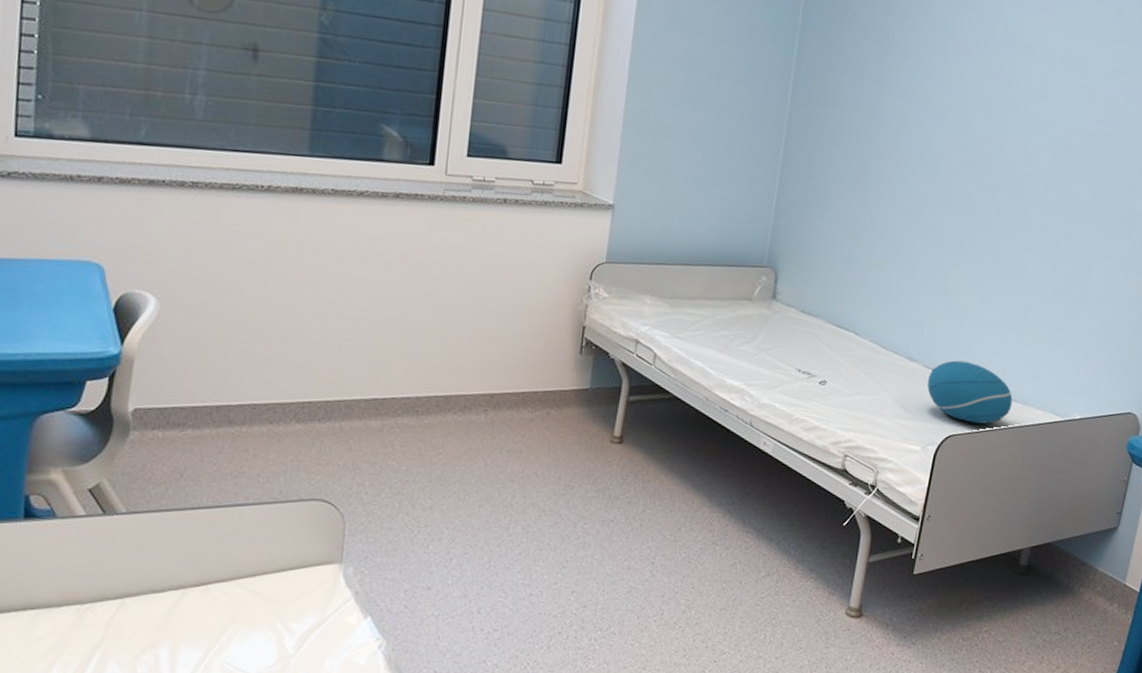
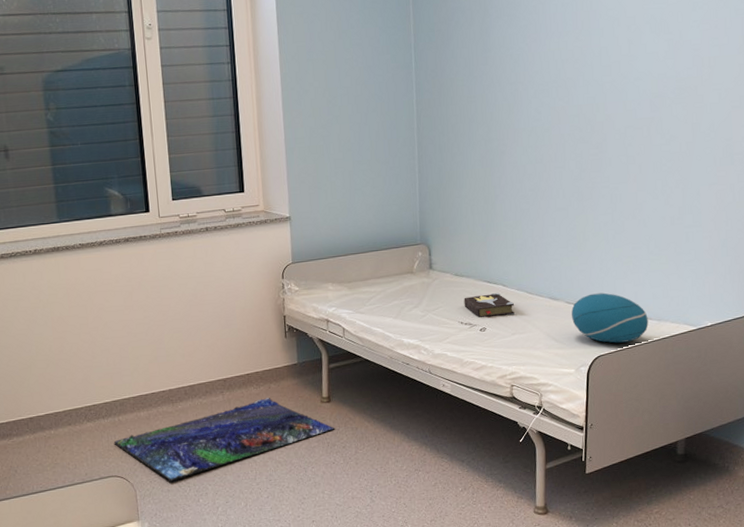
bath mat: none [327,426,623,517] -> present [113,398,335,482]
hardback book: none [805,340,864,371] -> present [464,293,515,318]

